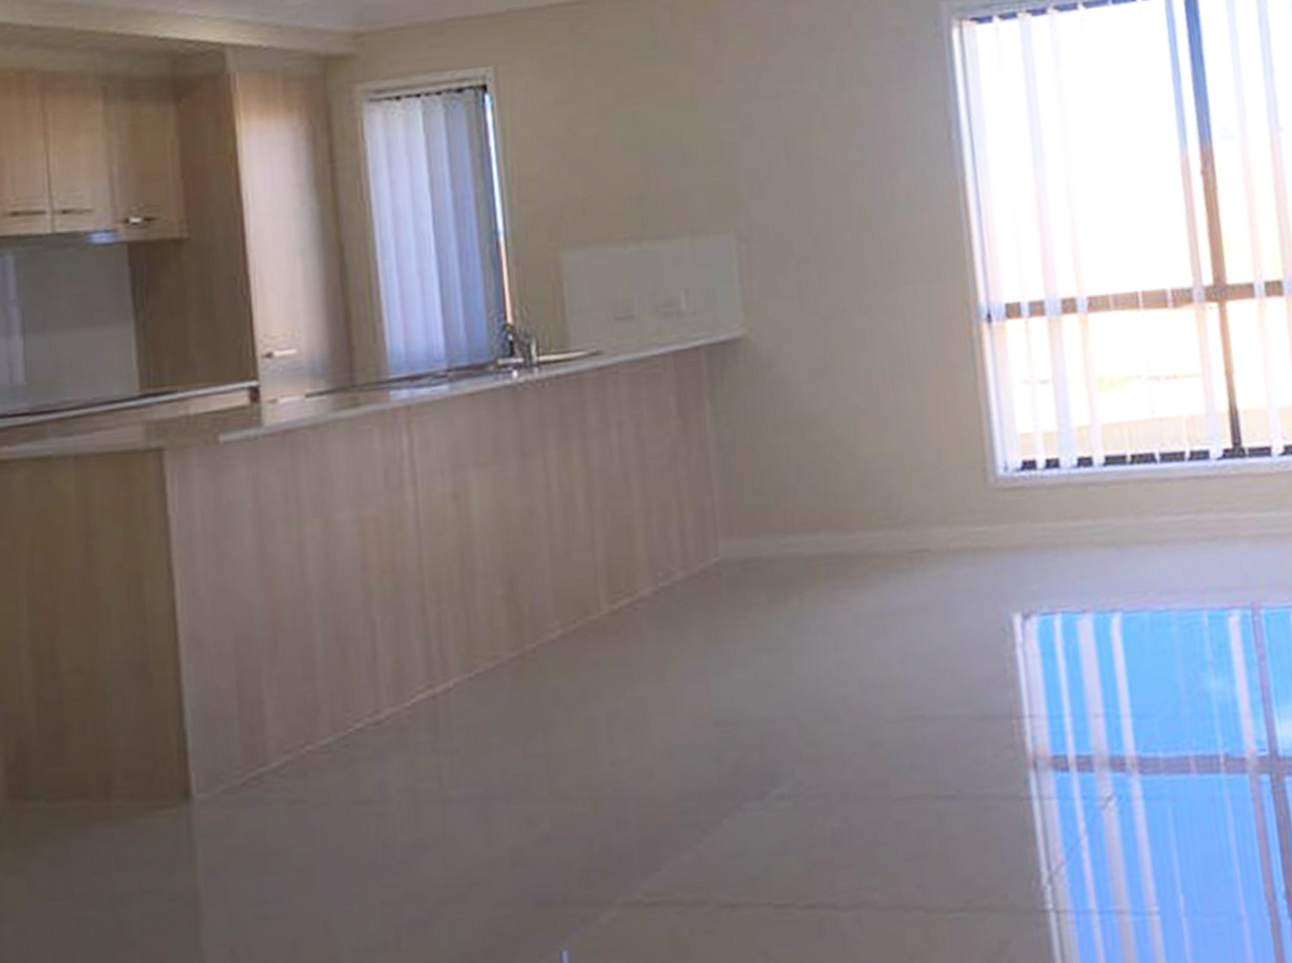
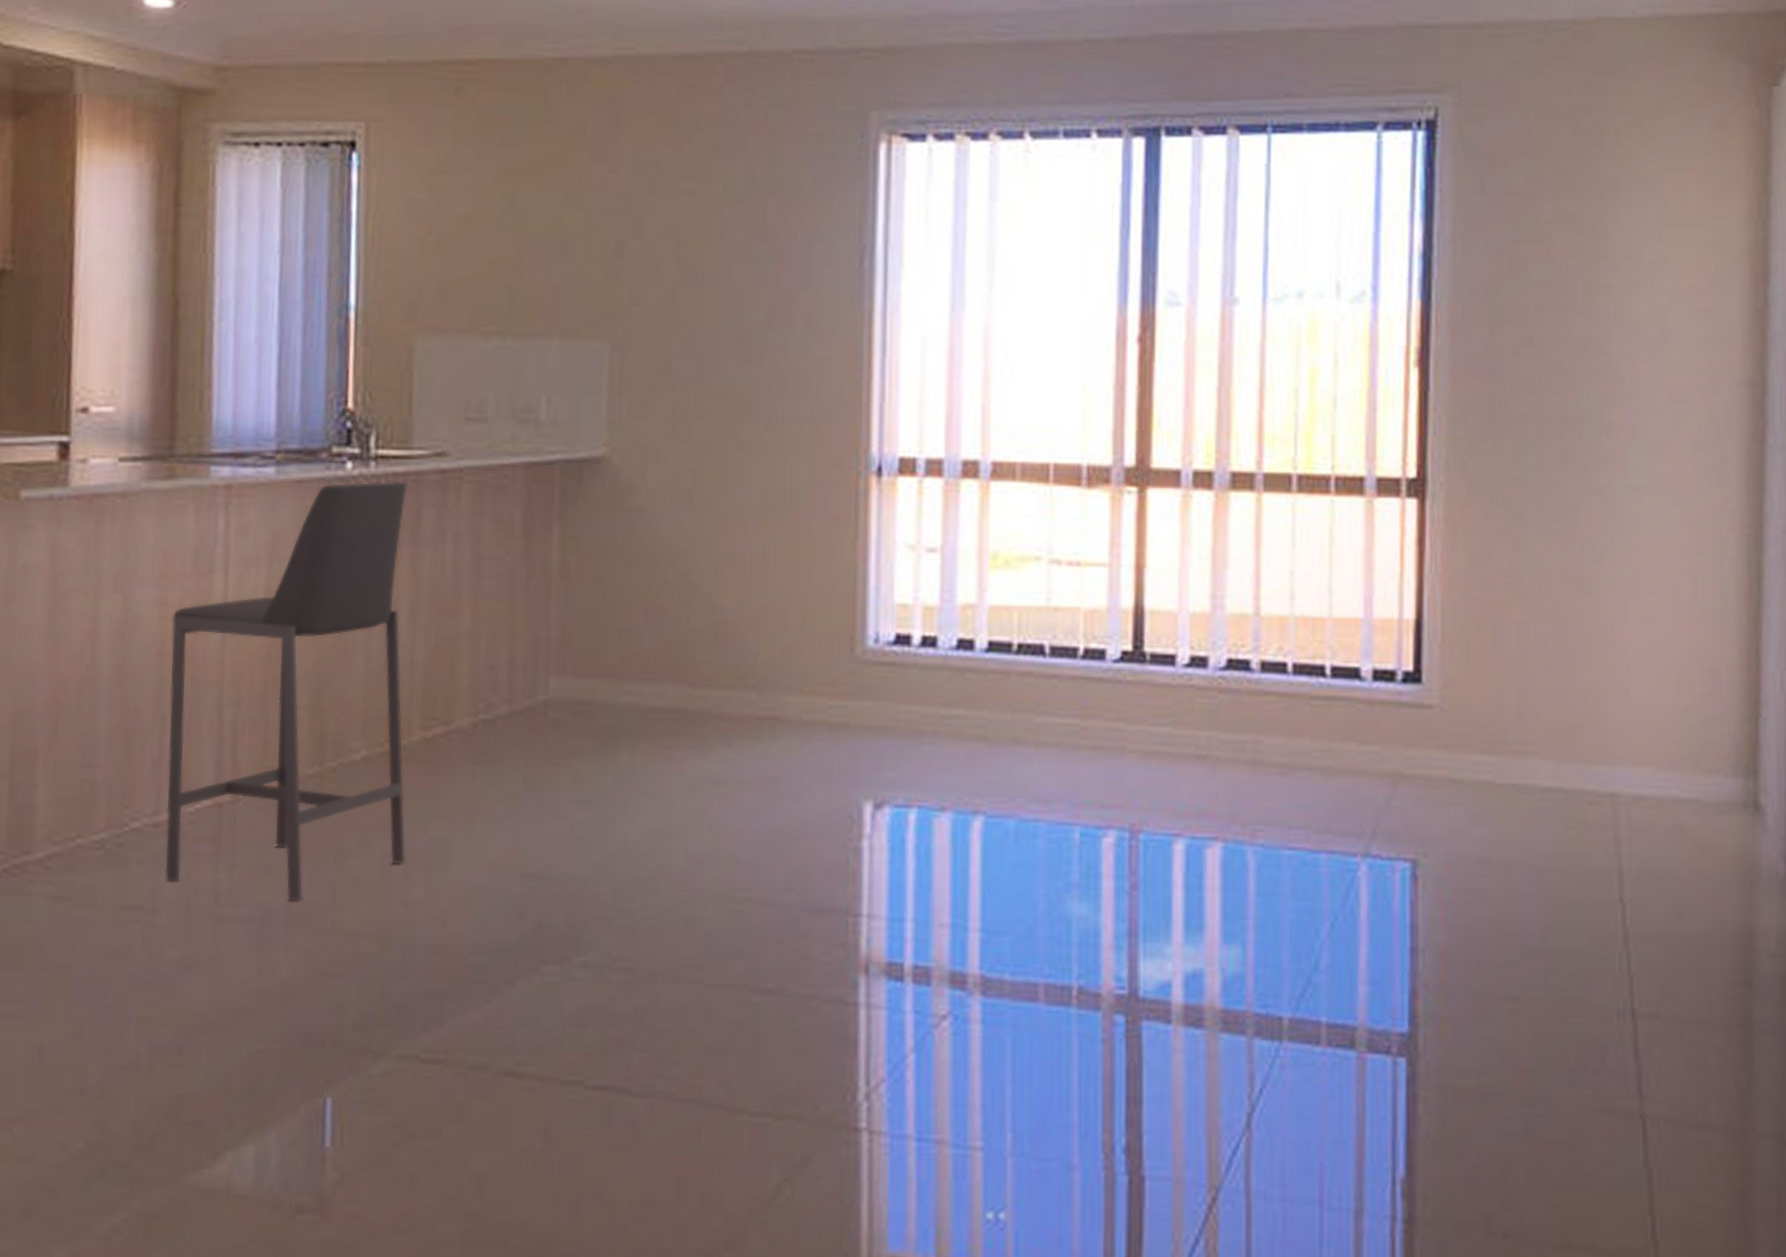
bar stool: none [370,382,609,774] -> present [165,481,407,900]

